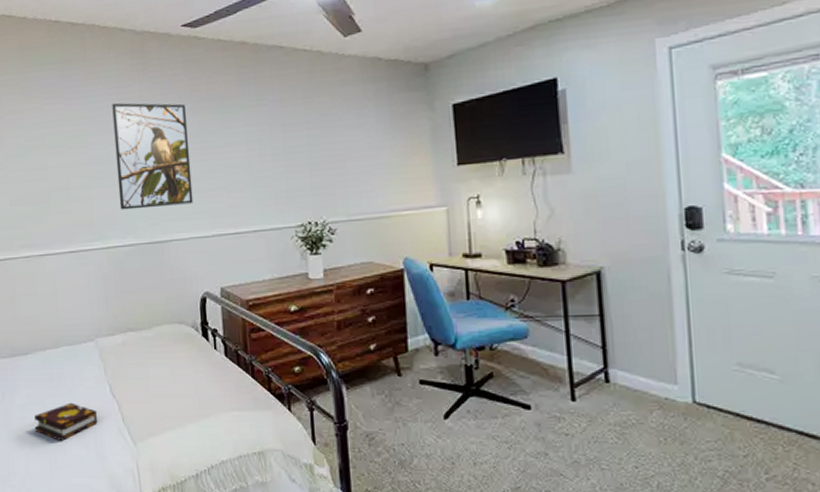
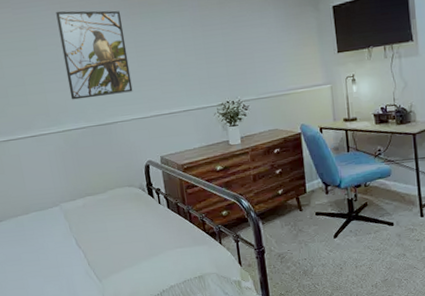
book: present [34,402,98,441] -> none [13,255,68,286]

